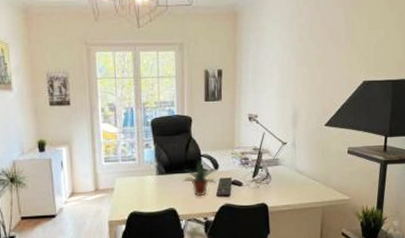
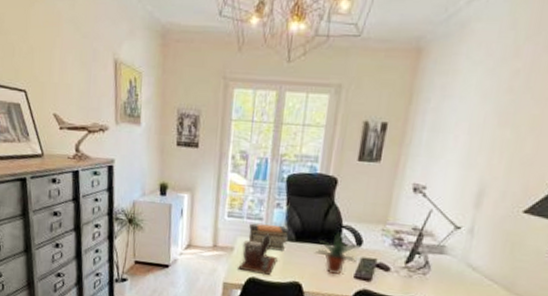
desk organizer: none [120,171,153,208] -> present [238,233,278,275]
book stack: none [125,162,159,185] -> present [248,223,288,251]

